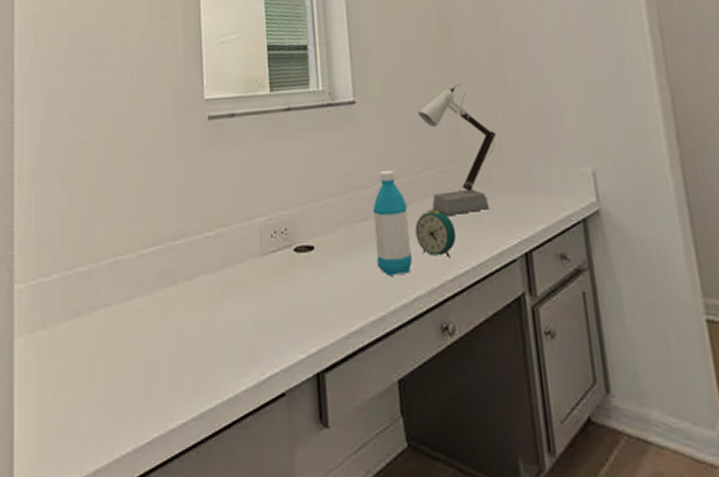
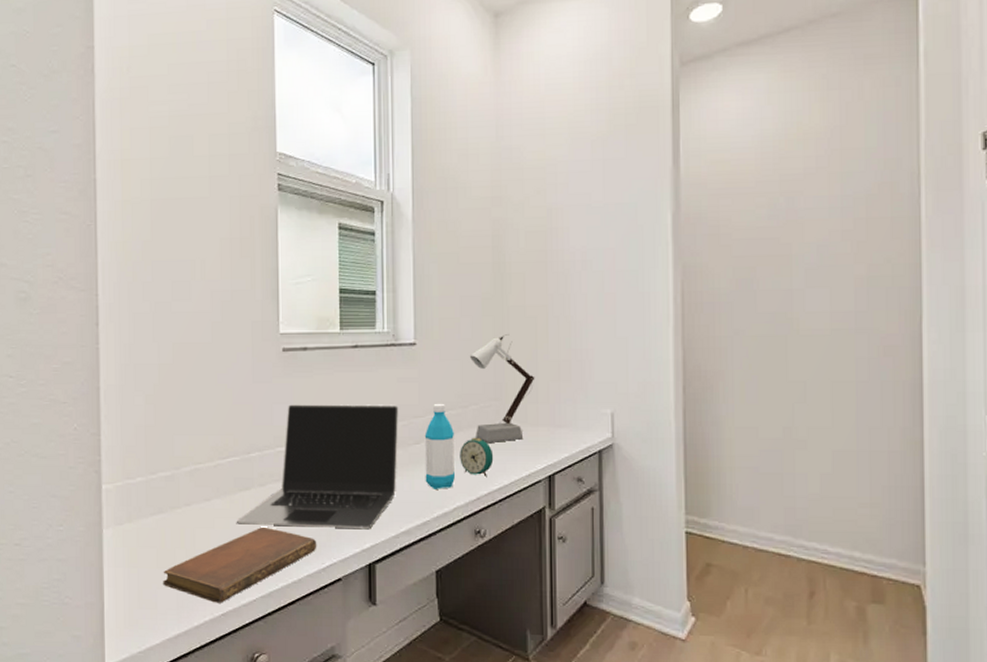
notebook: none [80,329,255,428] -> present [163,526,317,603]
laptop: none [162,175,344,328] -> present [237,404,399,528]

